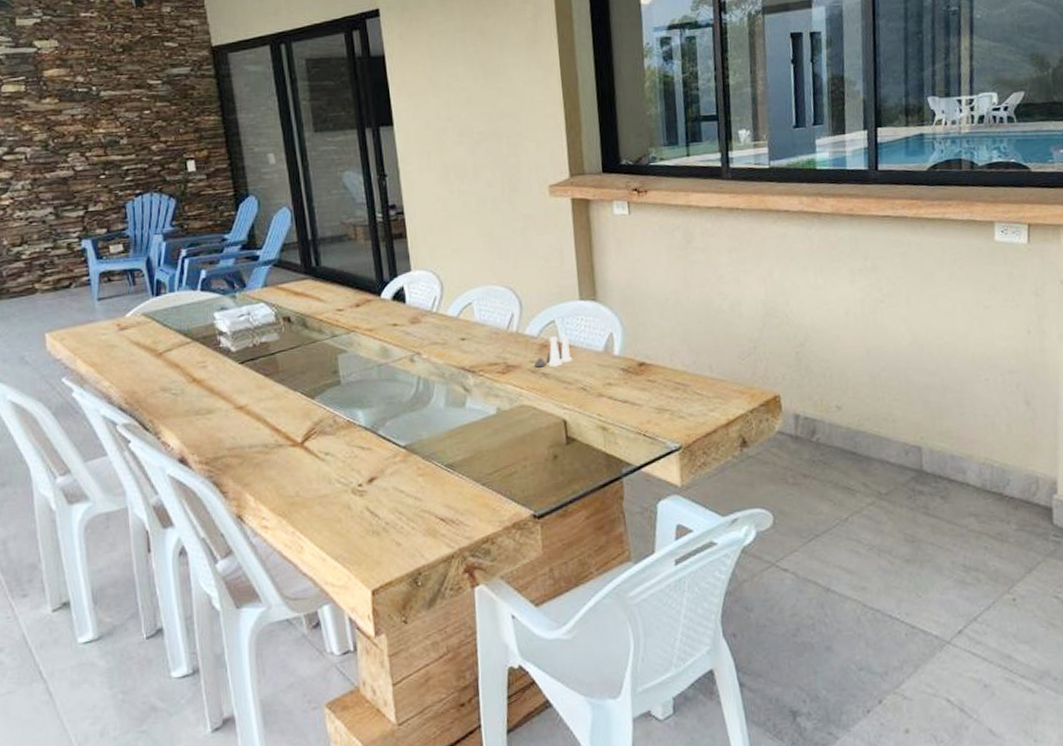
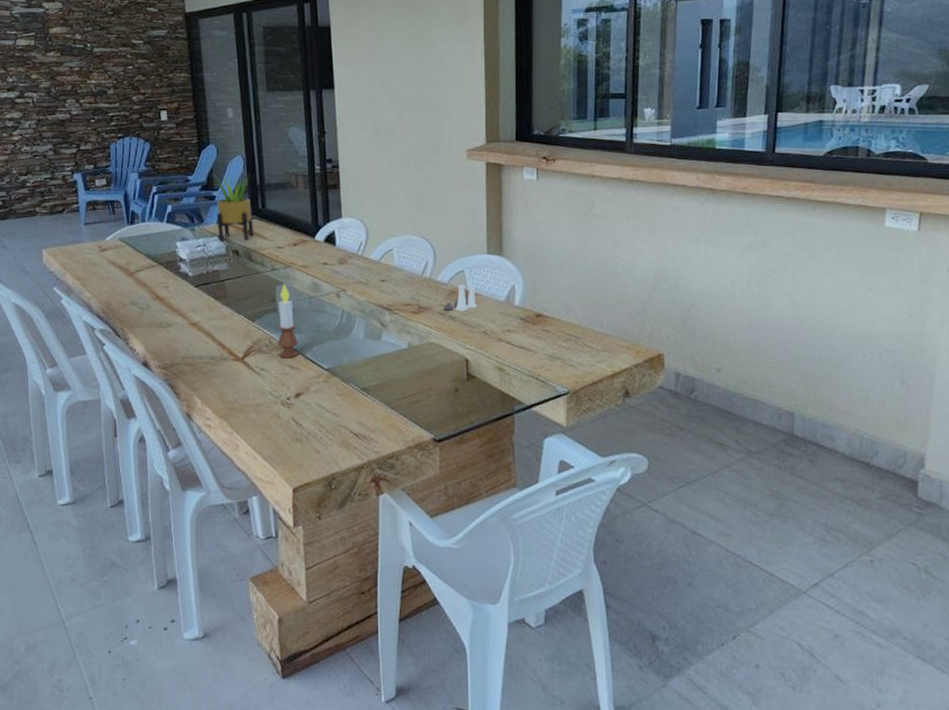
potted plant: none [258,231,308,308] -> present [215,175,254,241]
candle: none [341,351,371,438] -> present [277,283,300,358]

